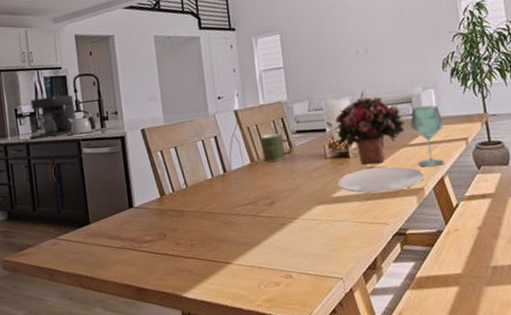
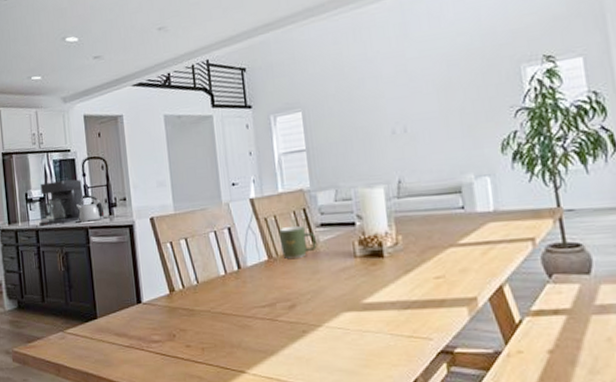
bouquet: present [333,96,405,164] -> none [364,184,453,266]
plate: present [338,166,425,194] -> none [369,270,479,301]
wine glass: present [410,105,445,167] -> none [460,196,504,272]

